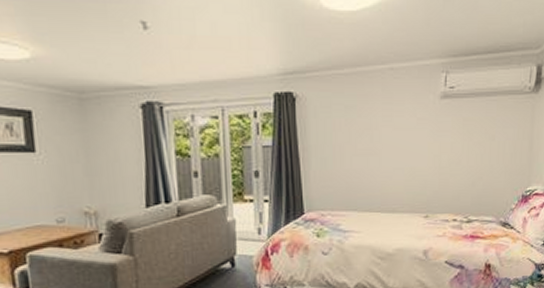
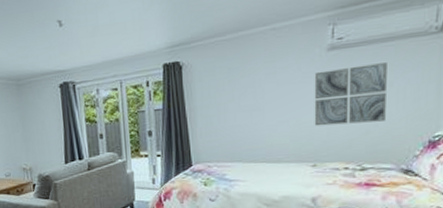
wall art: none [427,116,491,176] -> present [314,63,387,126]

